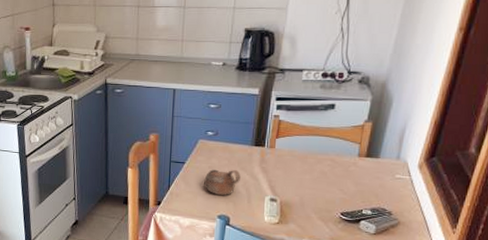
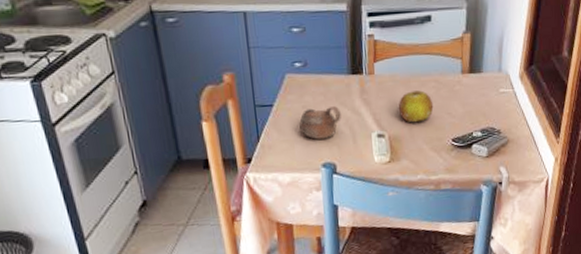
fruit: none [293,166,327,194] -> present [399,90,434,123]

